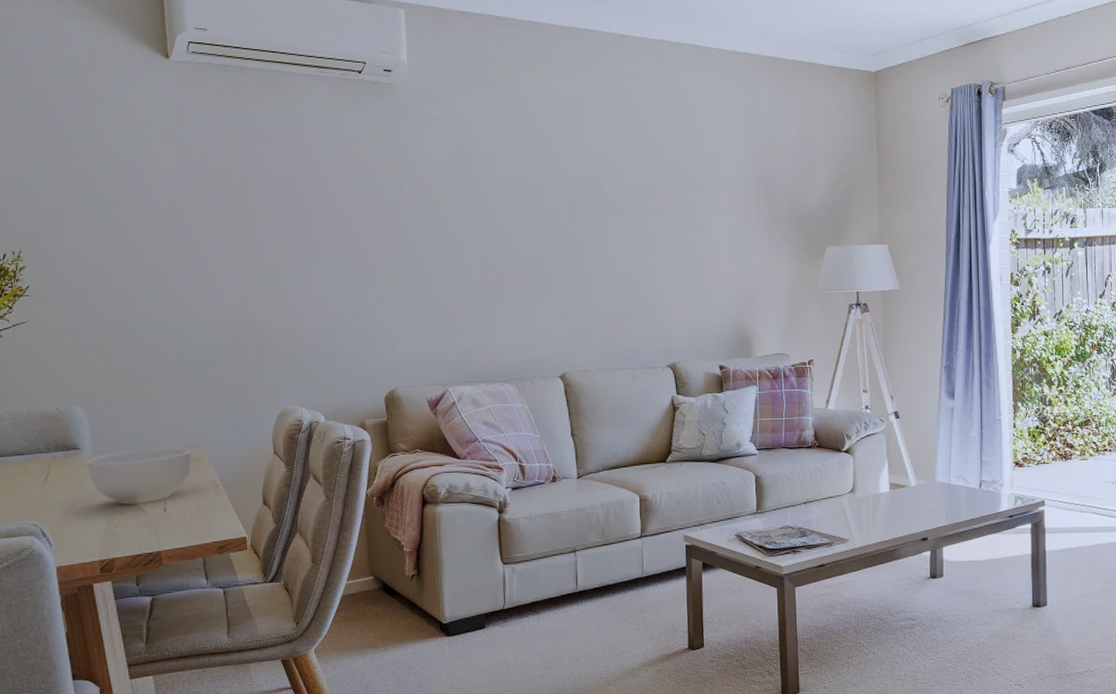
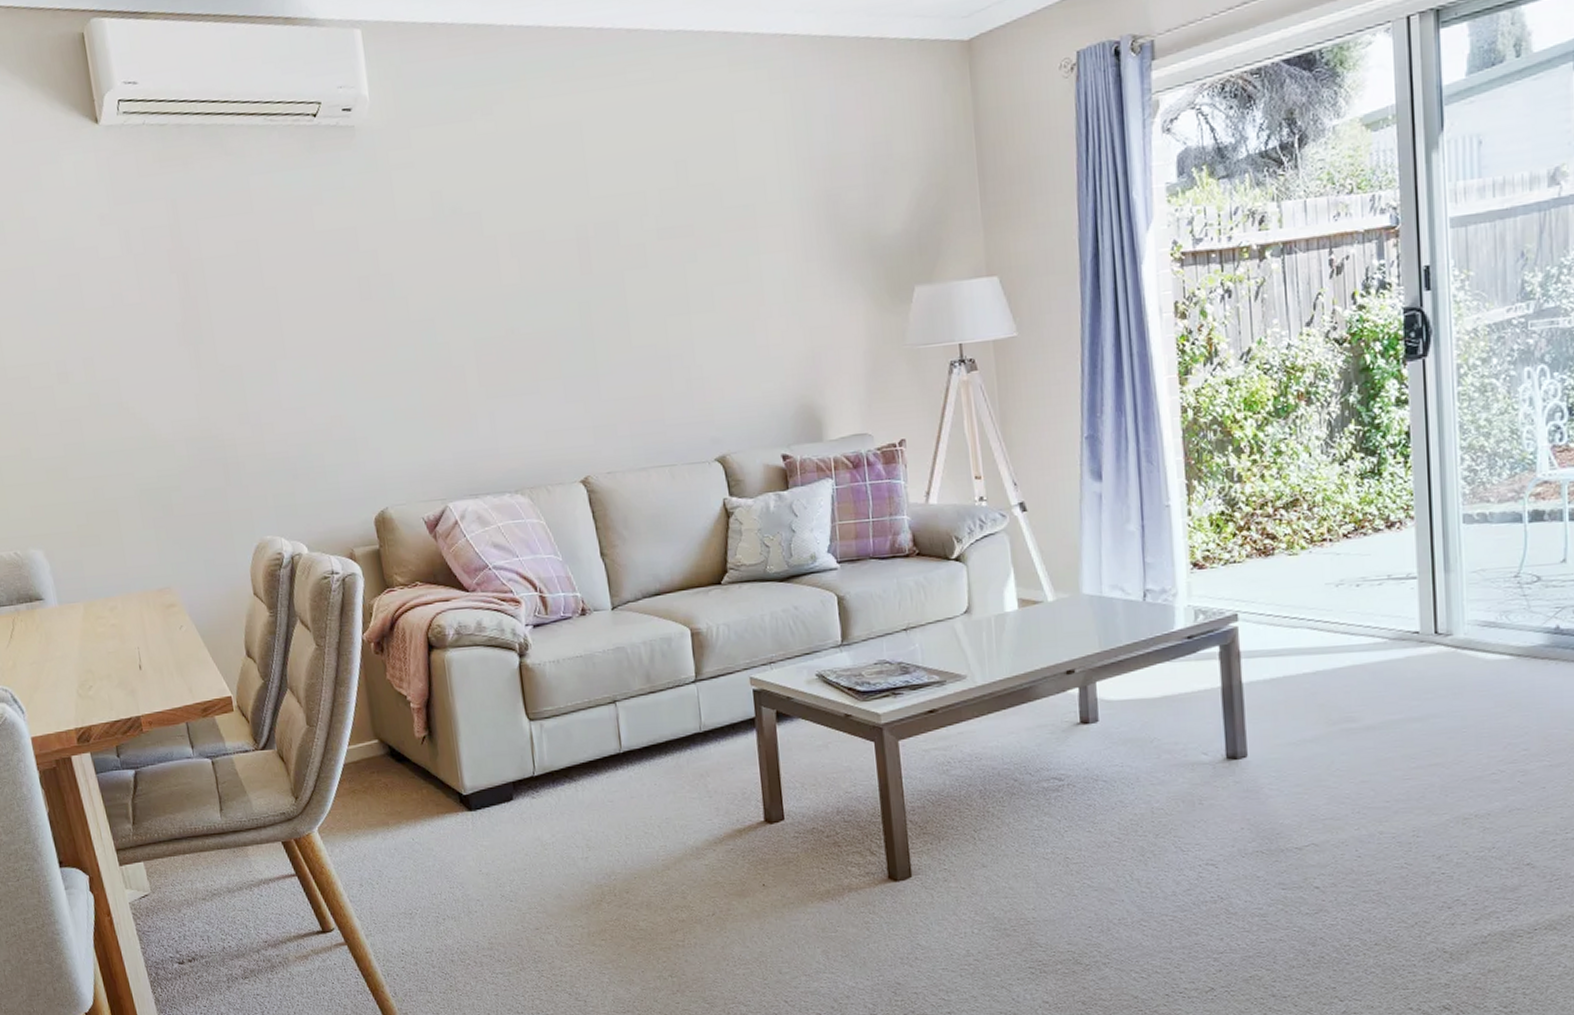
bowl: present [85,447,192,505] -> none [51,592,165,663]

